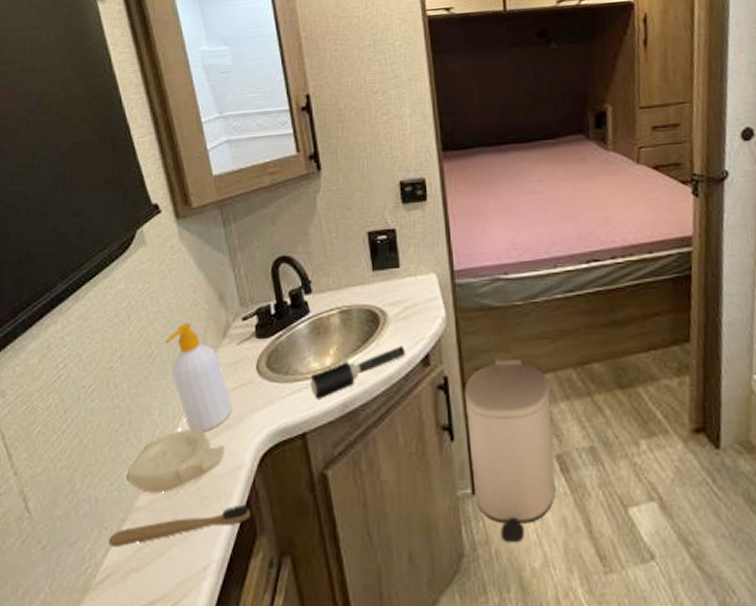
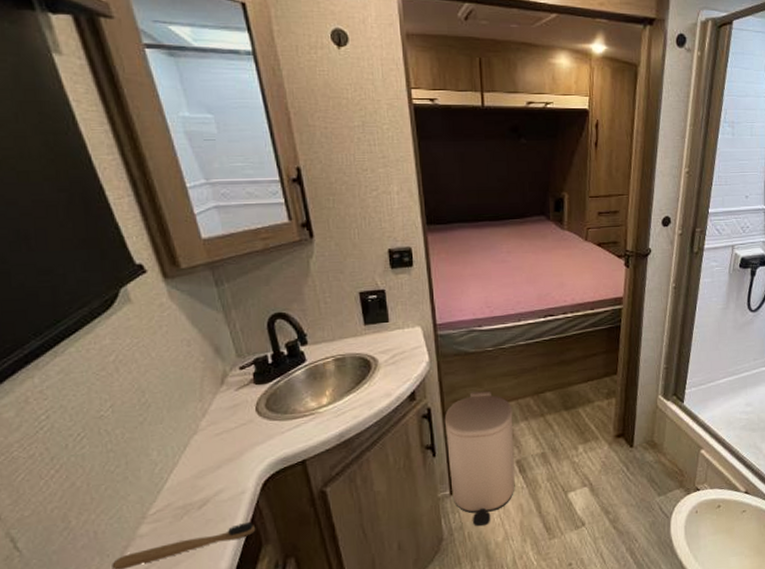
soap dish: present [126,429,225,494] -> none [126,464,228,522]
soap bottle: present [165,323,232,432] -> none [160,373,233,467]
hairbrush: present [310,345,405,401] -> none [308,385,394,433]

